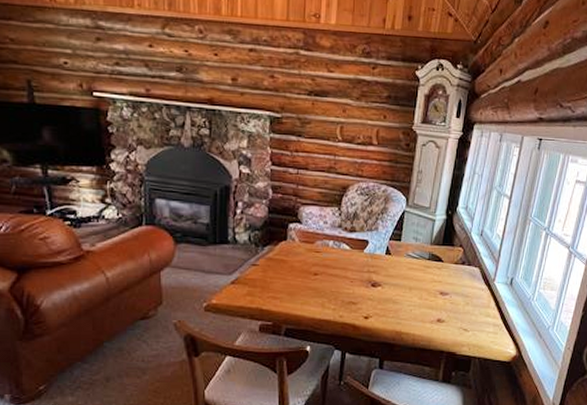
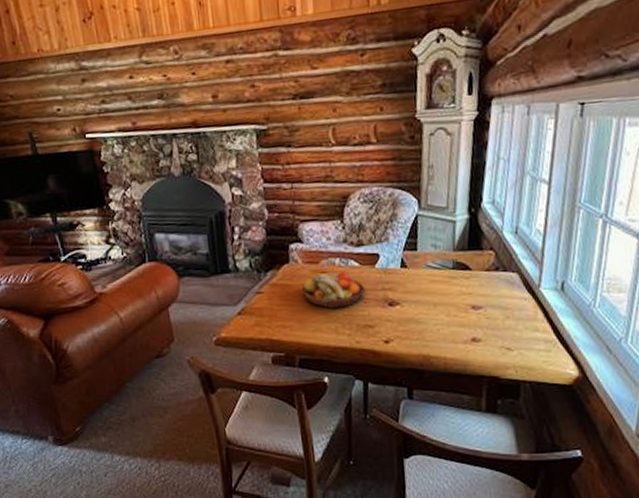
fruit bowl: none [296,253,352,285] -> present [302,271,365,308]

